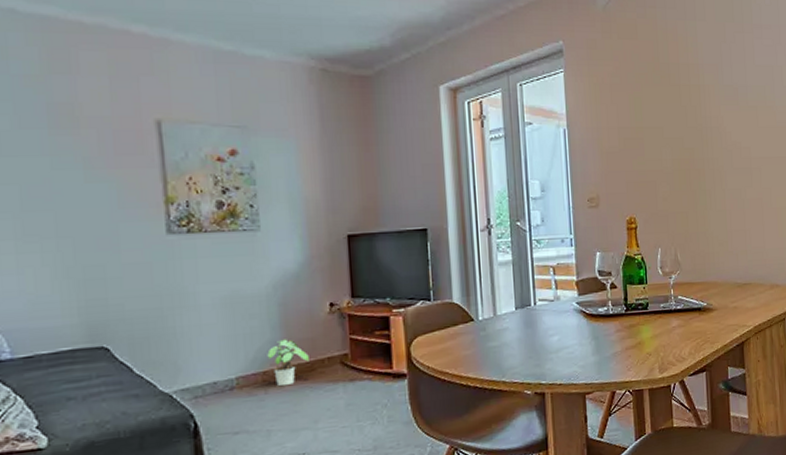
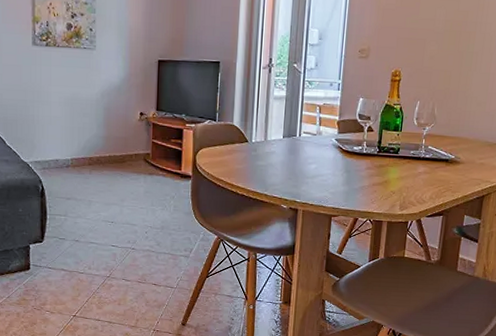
potted plant: present [267,339,309,387] -> none [93,135,122,171]

